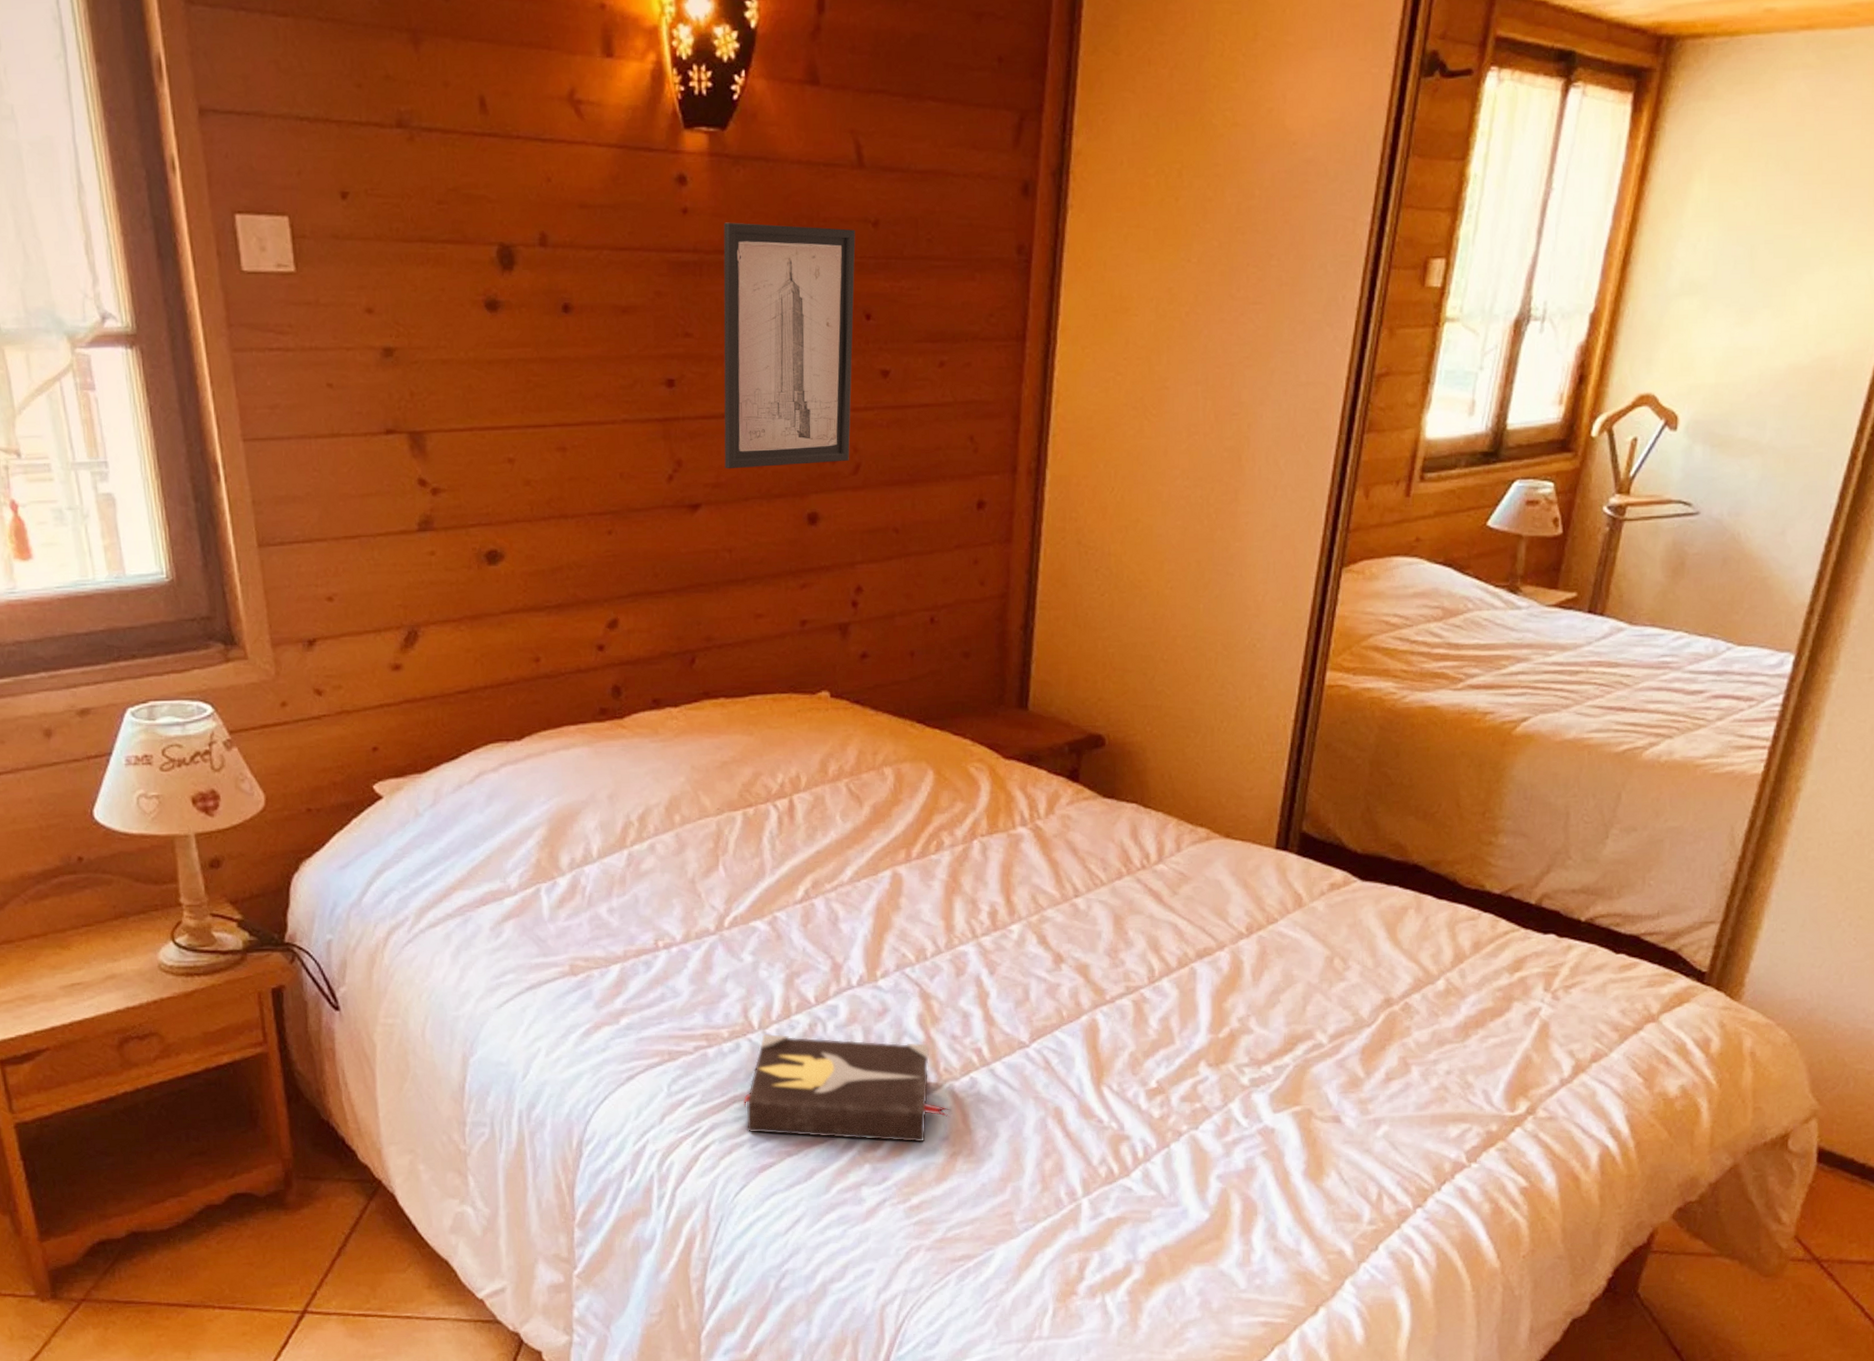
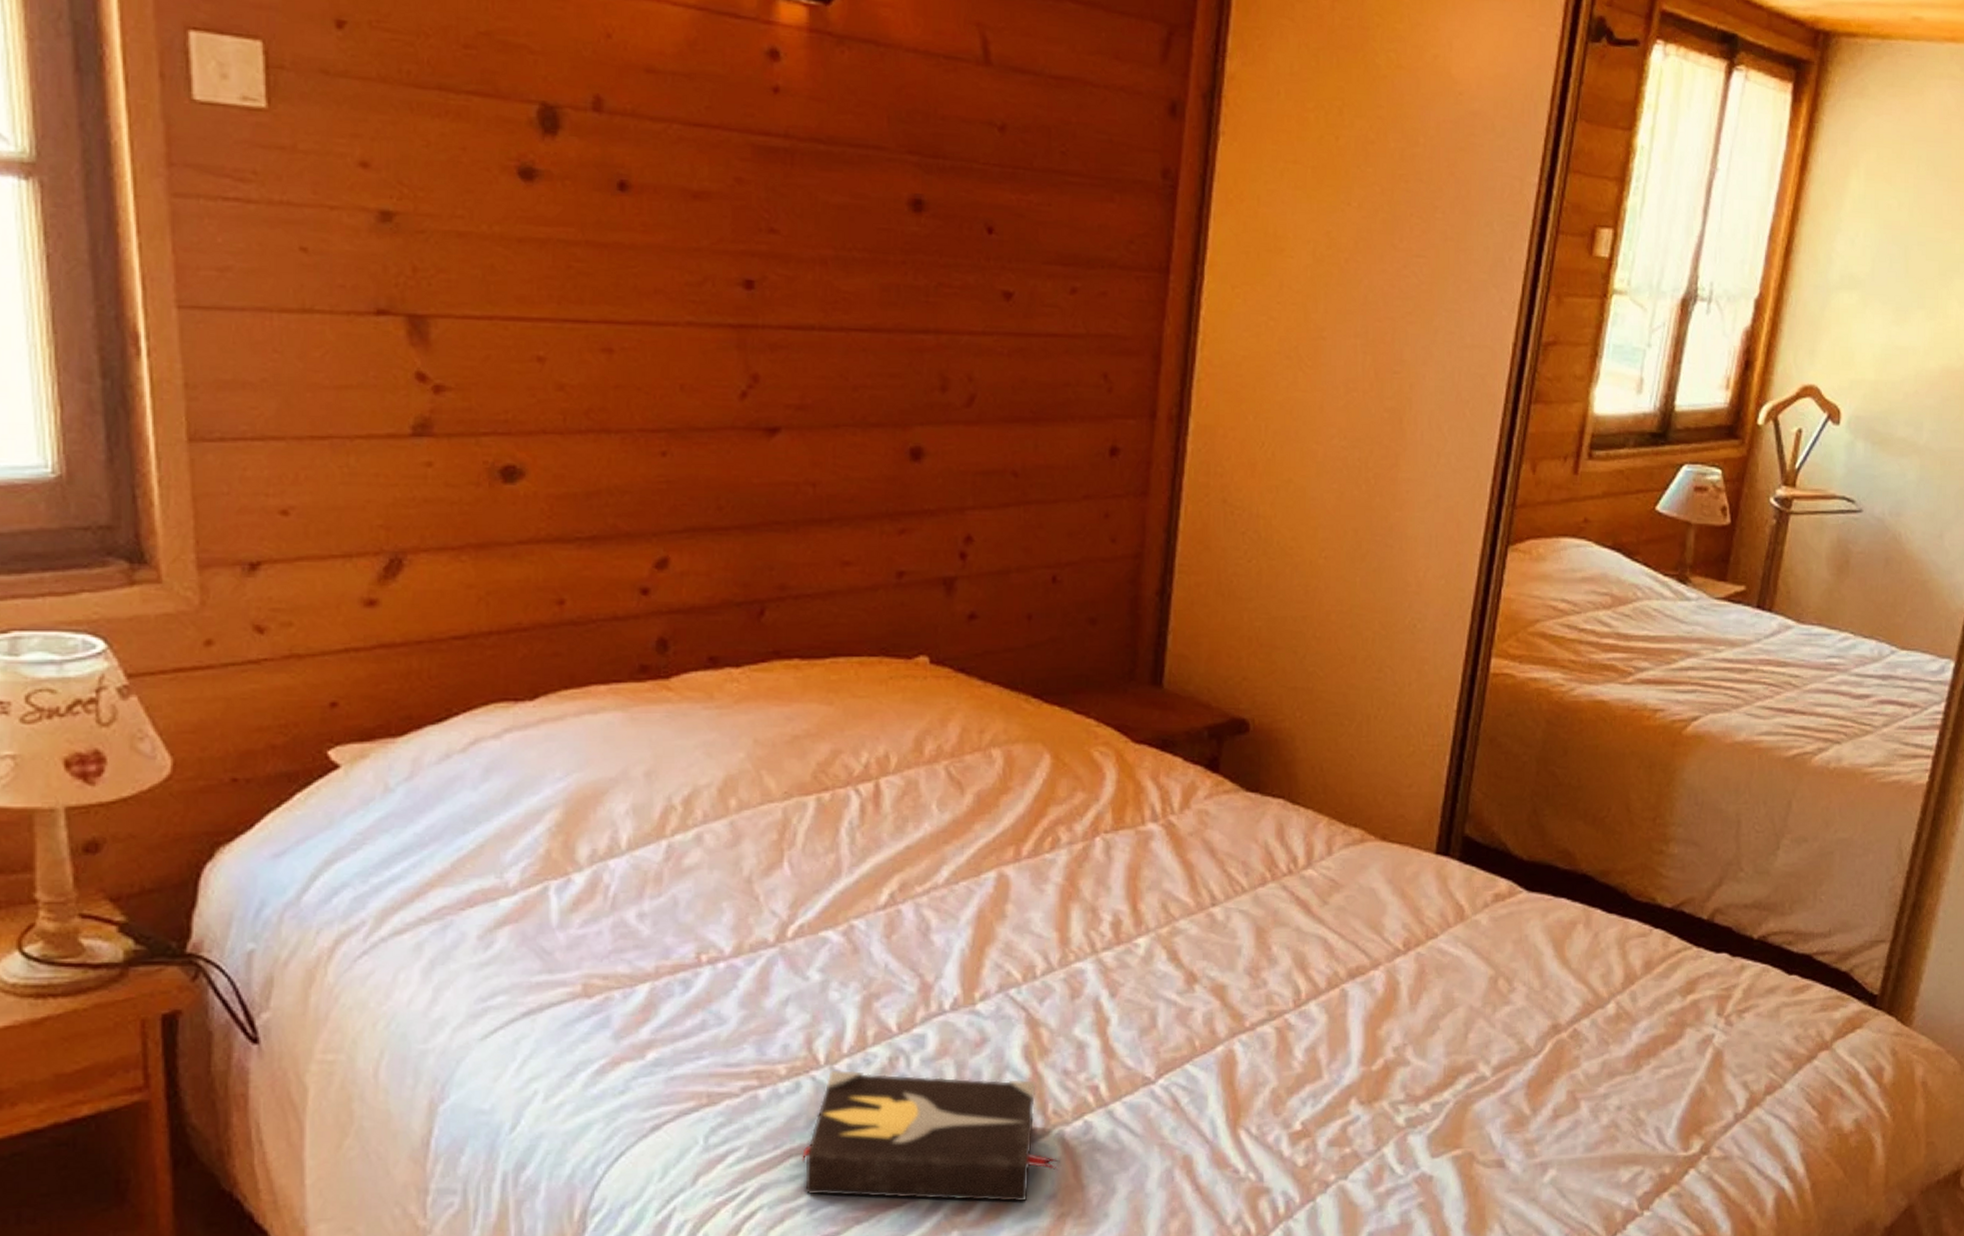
wall art: present [723,222,856,469] -> none [811,108,978,392]

